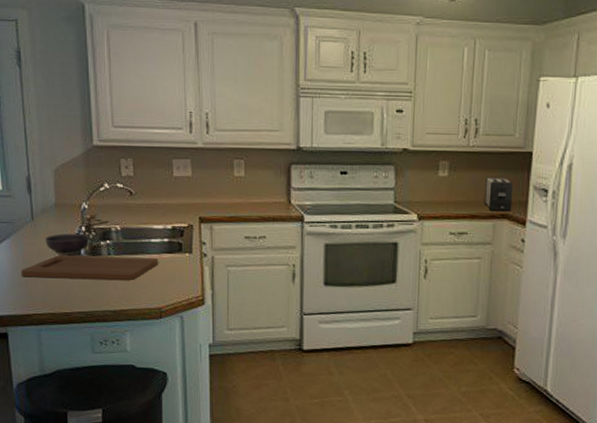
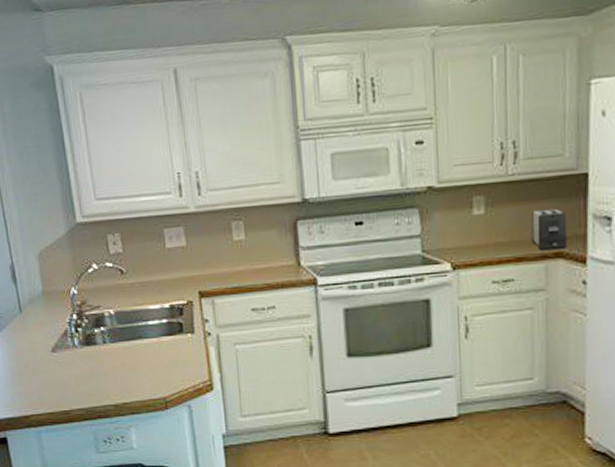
cutting board: present [20,255,159,280] -> none [13,342,159,376]
bowl: present [45,233,90,255] -> none [35,322,83,348]

